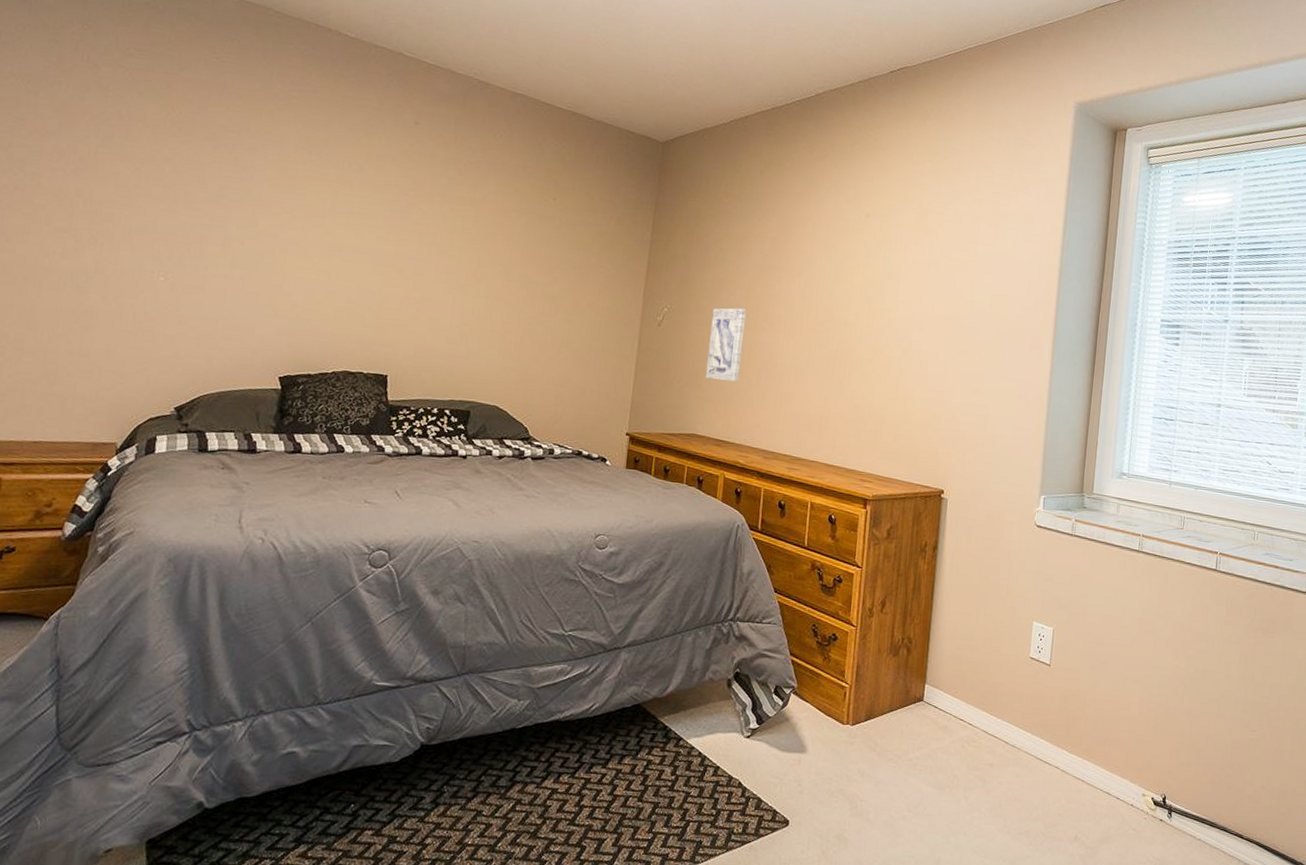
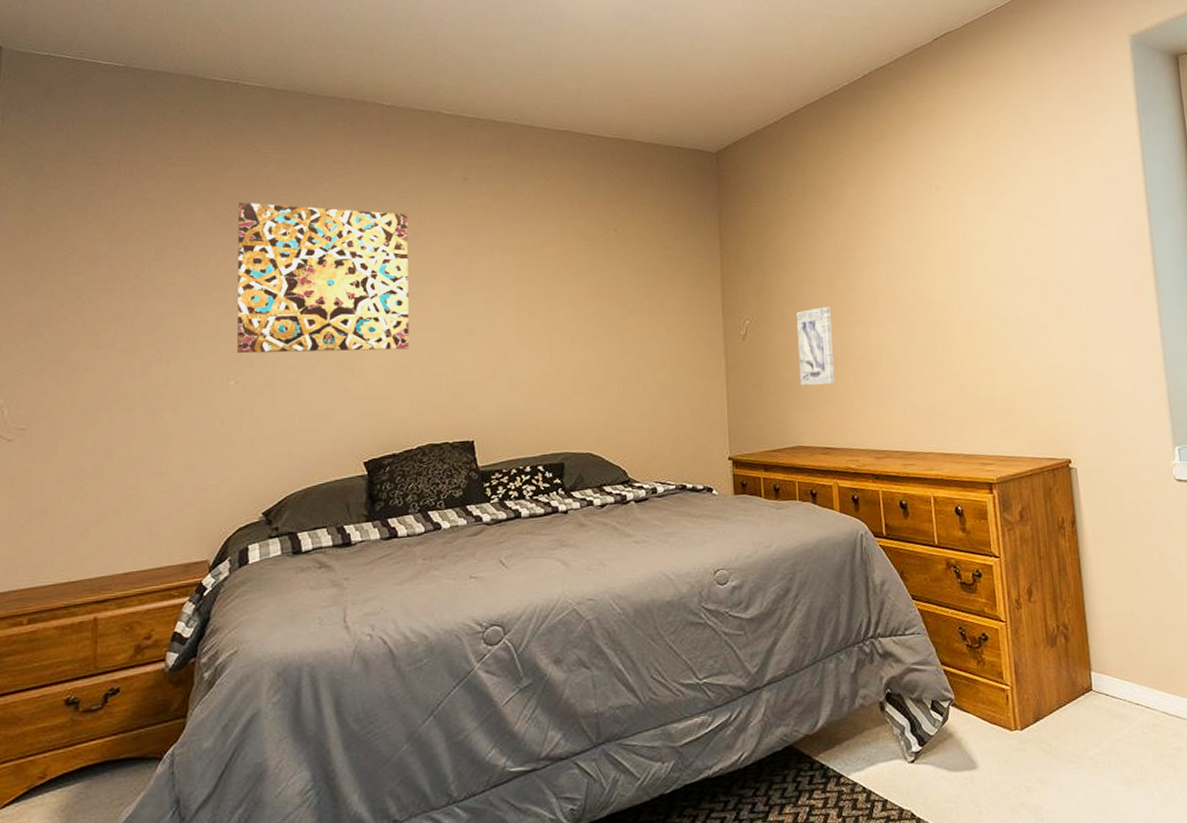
wall art: none [171,105,356,278] -> present [237,202,409,354]

